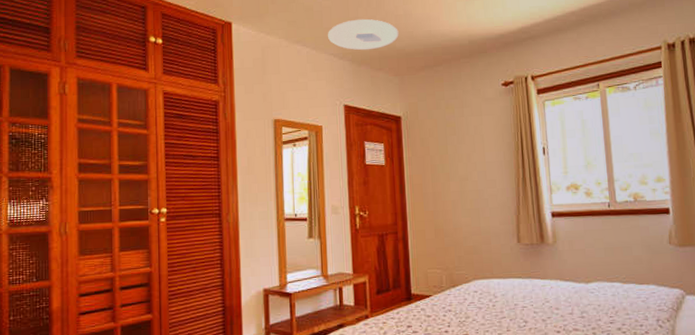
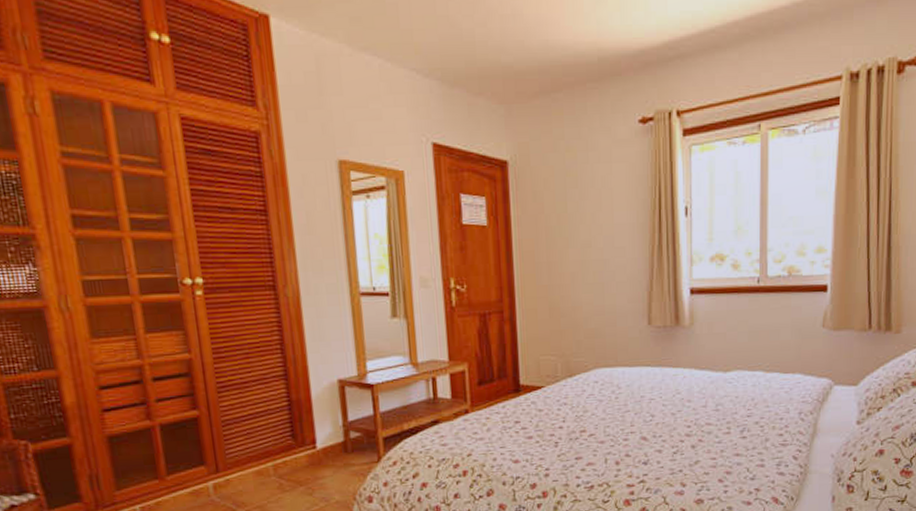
ceiling light: present [328,19,399,51] -> none [407,18,505,66]

